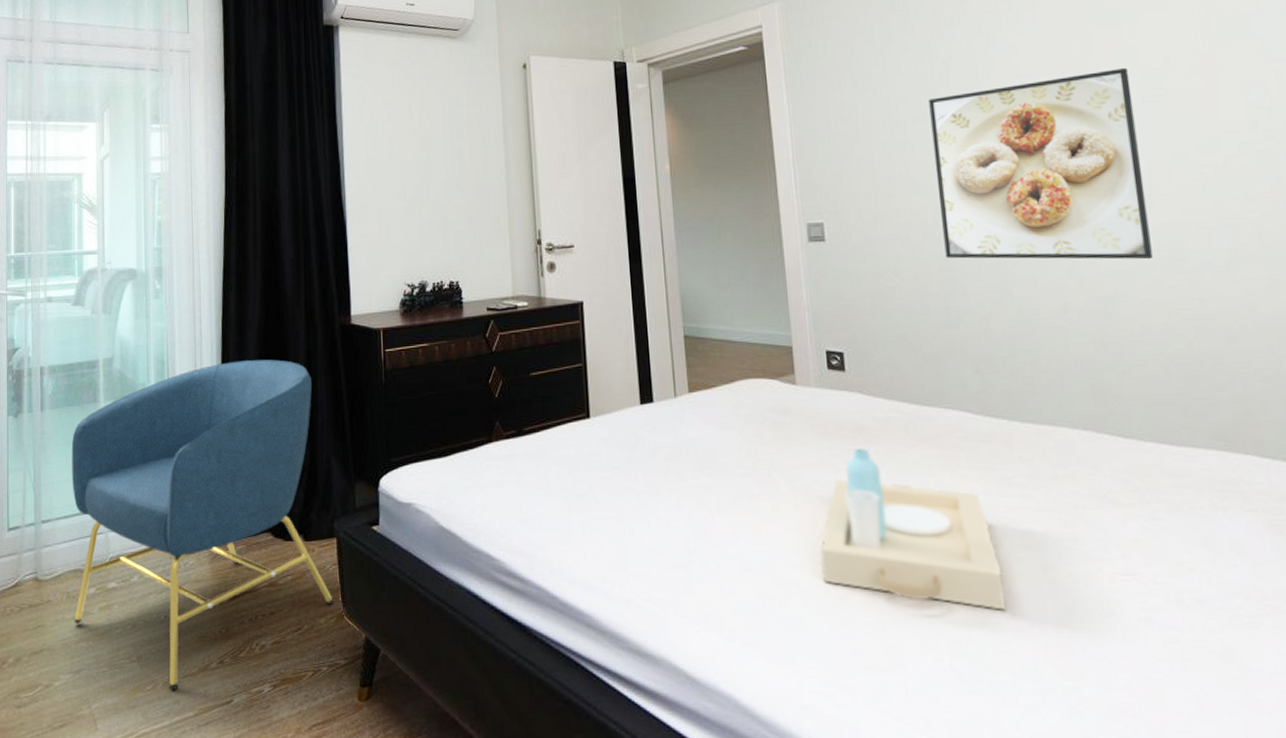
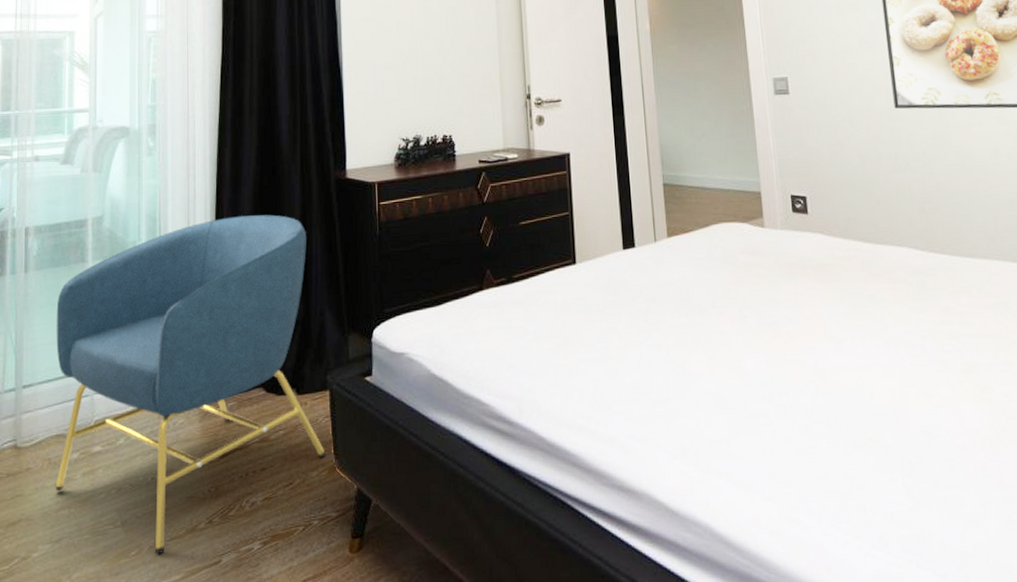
serving tray: present [819,449,1007,610] -> none [786,285,951,431]

